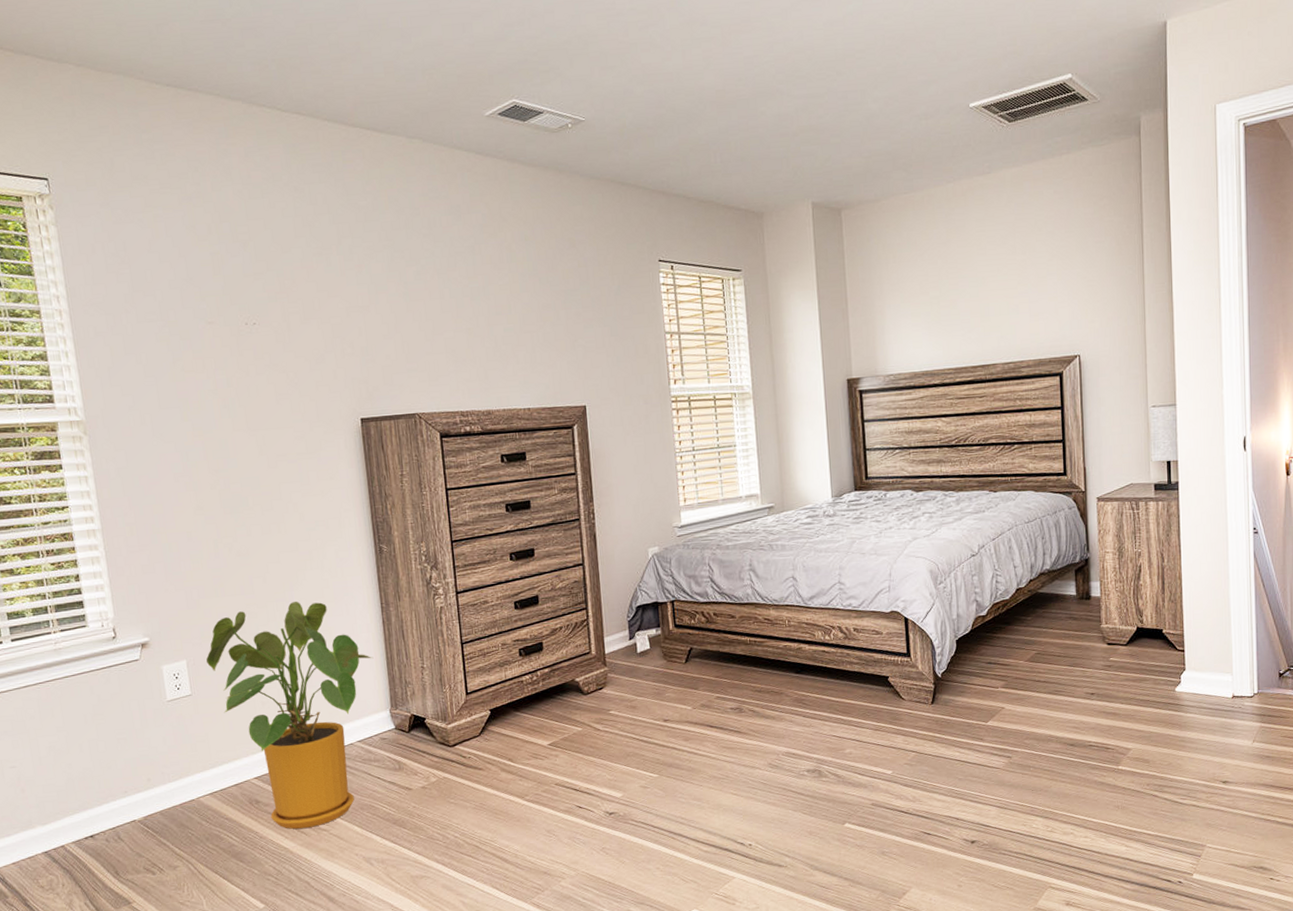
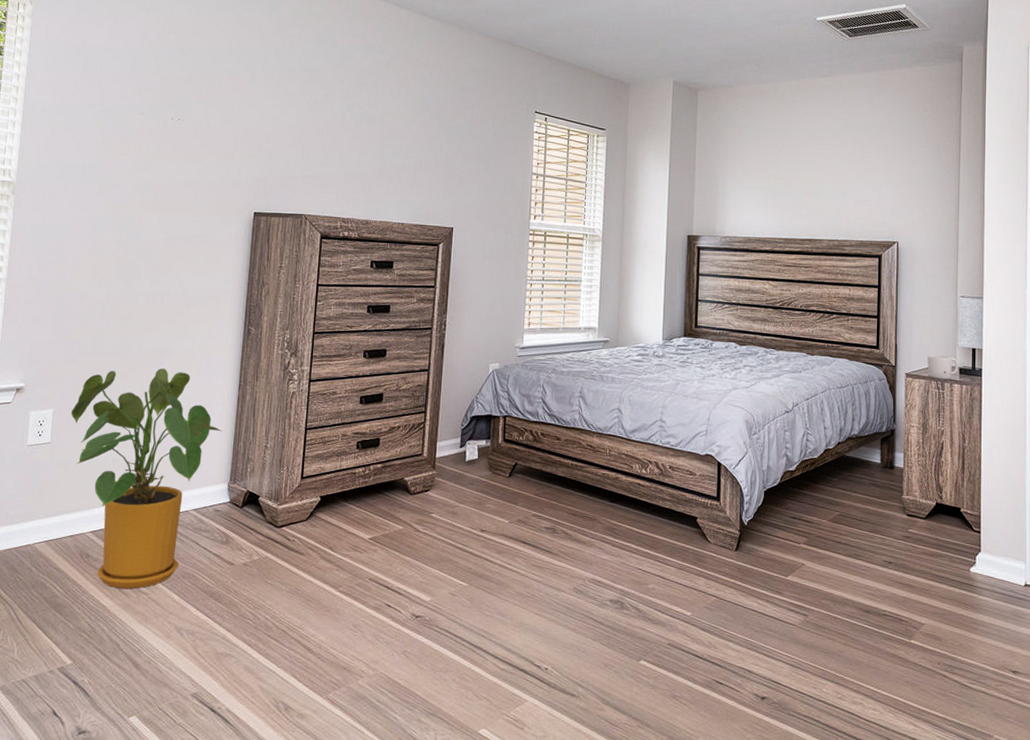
mug: none [1119,472,1153,500] -> present [927,354,959,381]

